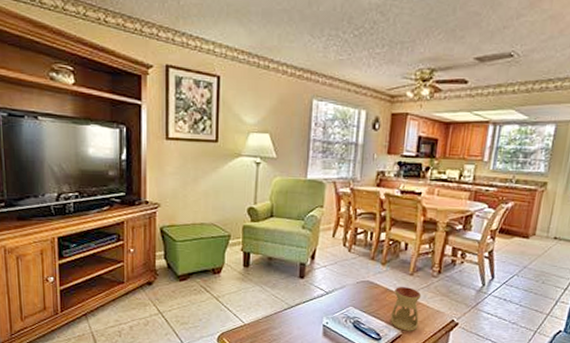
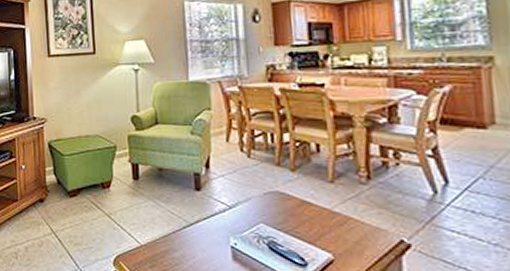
oil burner: present [390,287,422,331] -> none [313,198,355,255]

